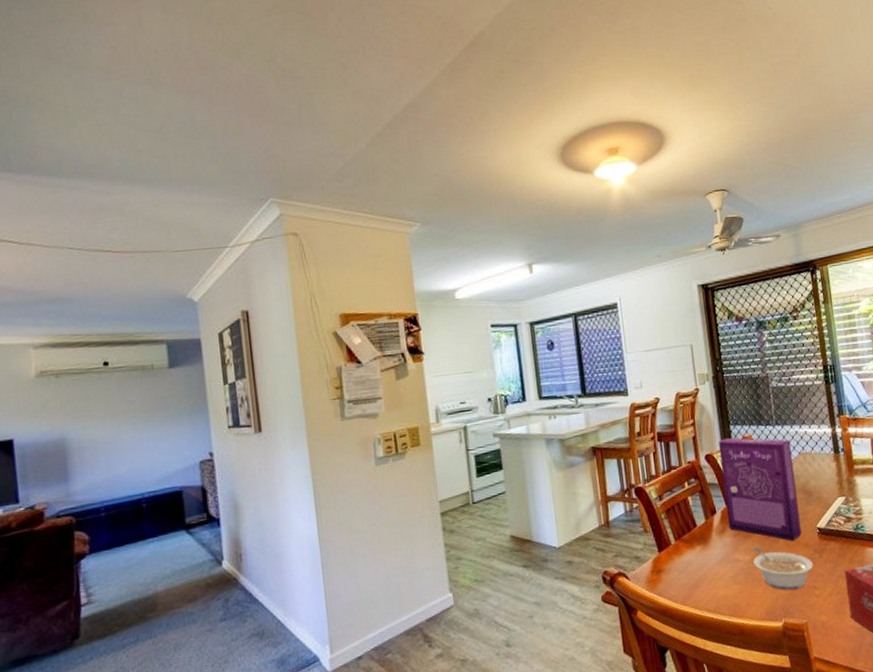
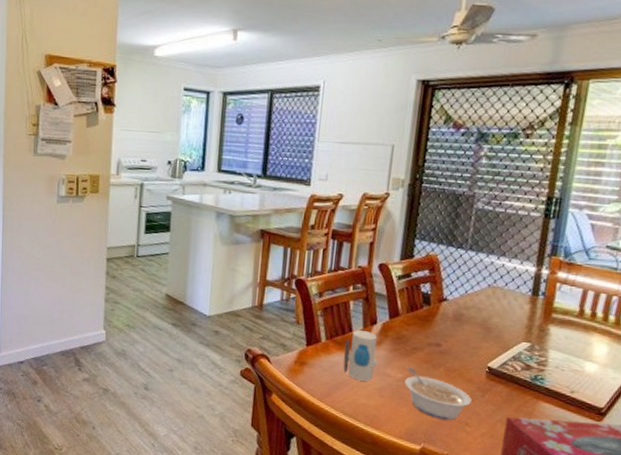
toy: none [692,522,726,574] -> present [343,330,378,382]
cereal box: present [718,437,802,541] -> none [387,251,482,372]

